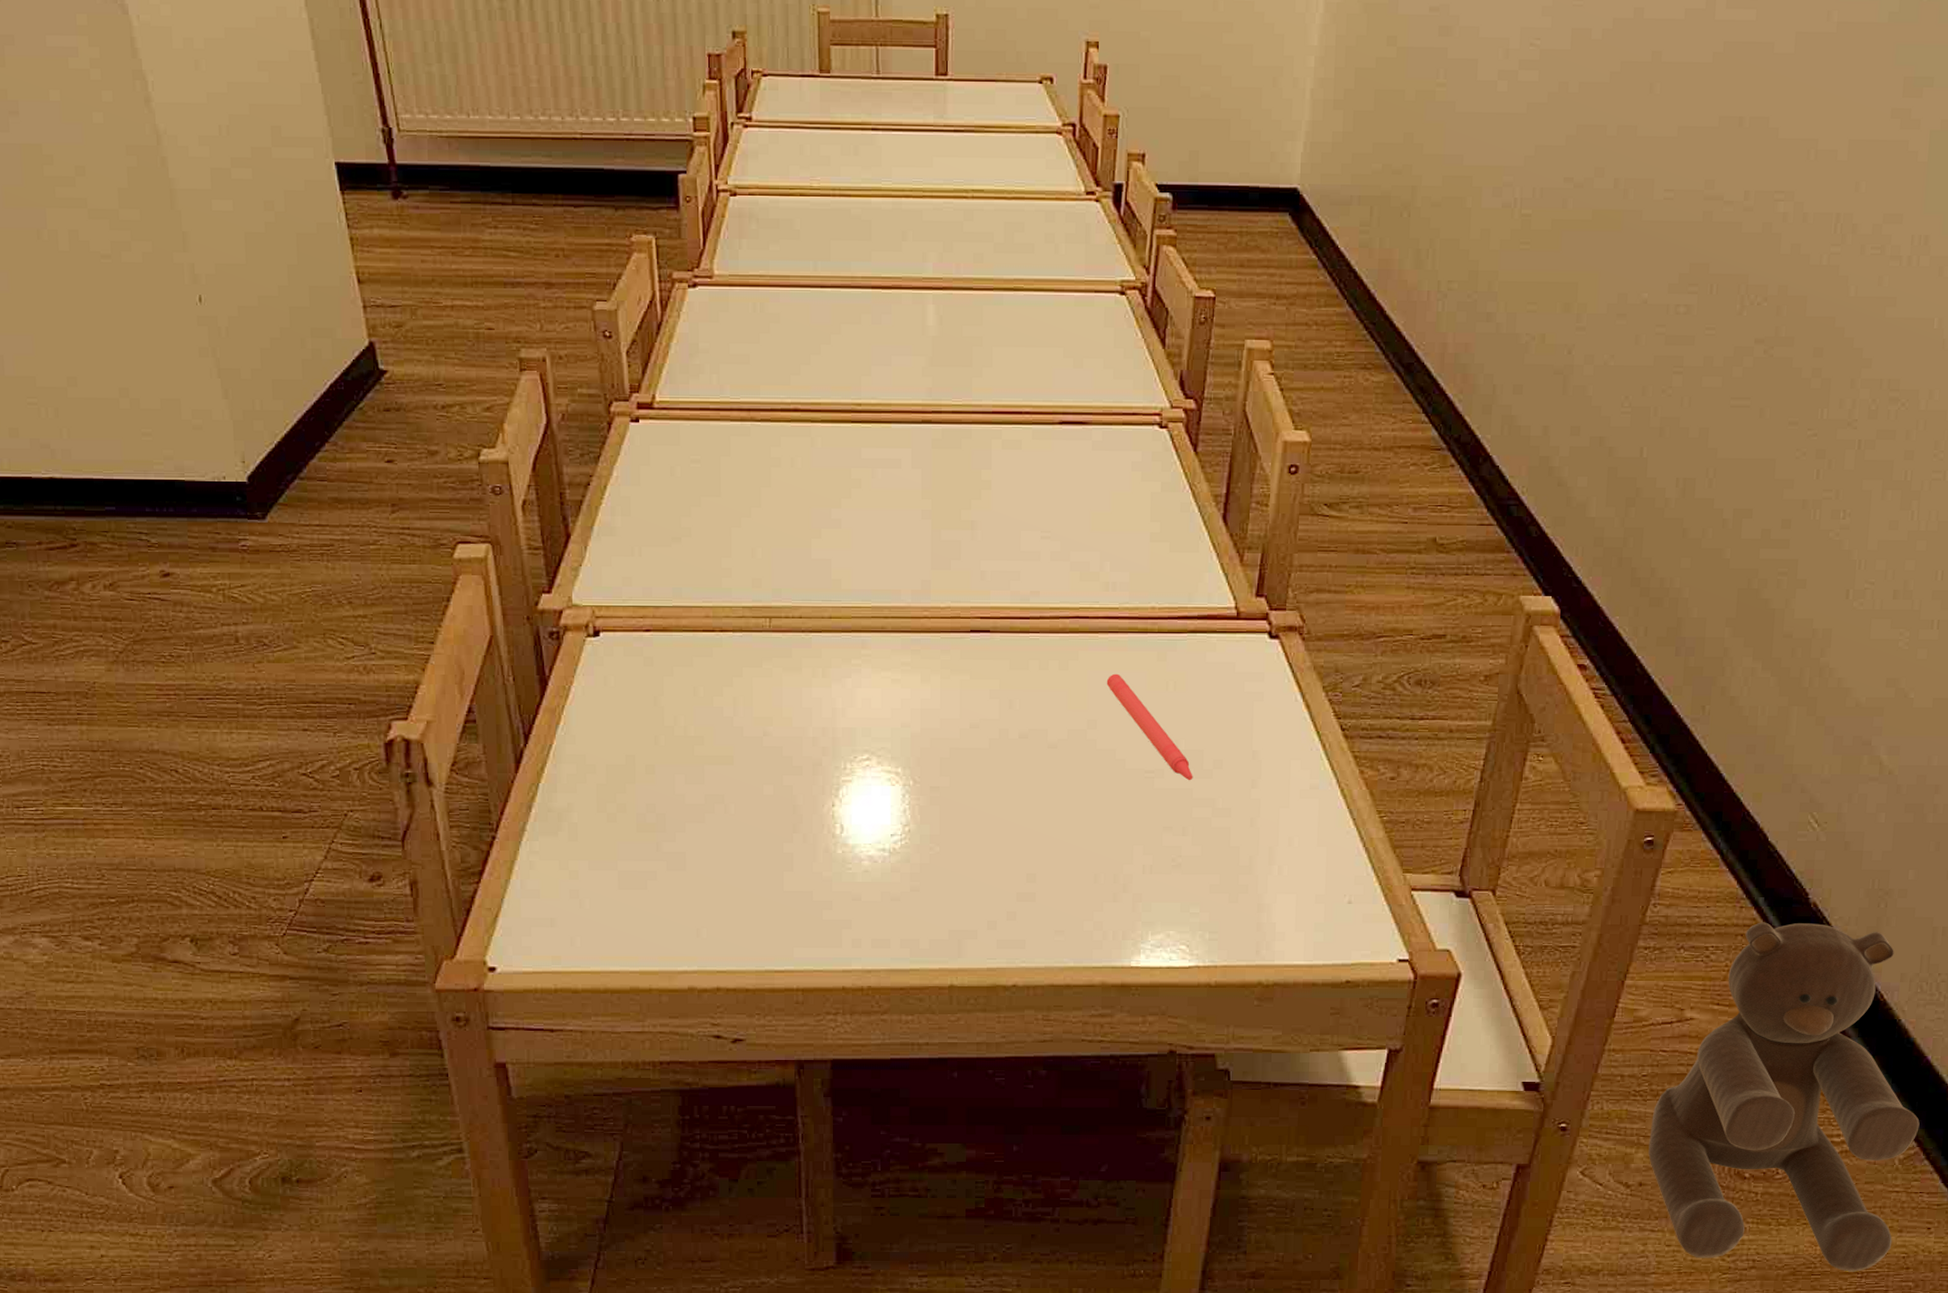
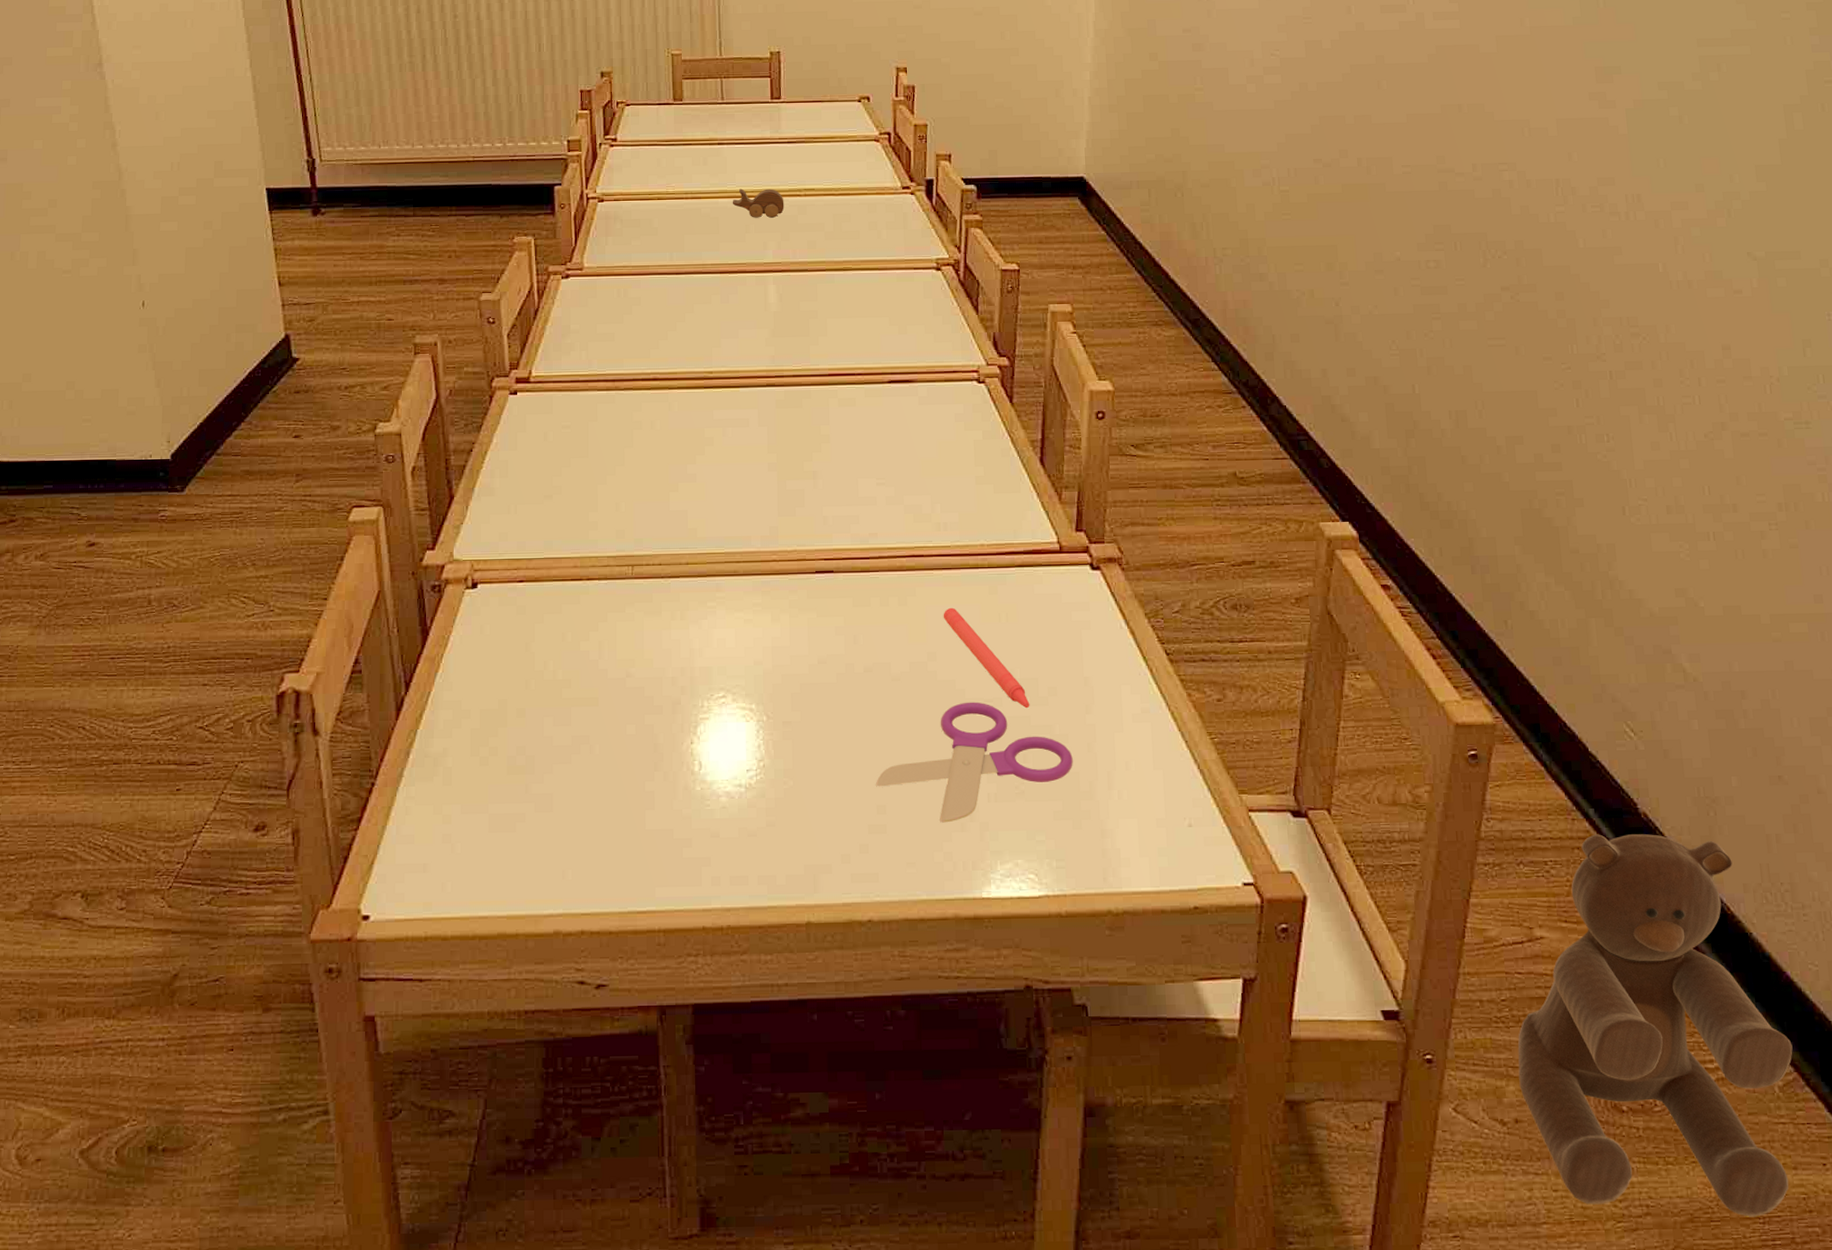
toy car: none [887,186,948,223] -> present [732,188,784,218]
scissors: none [1027,772,1234,893] -> present [876,702,1073,823]

